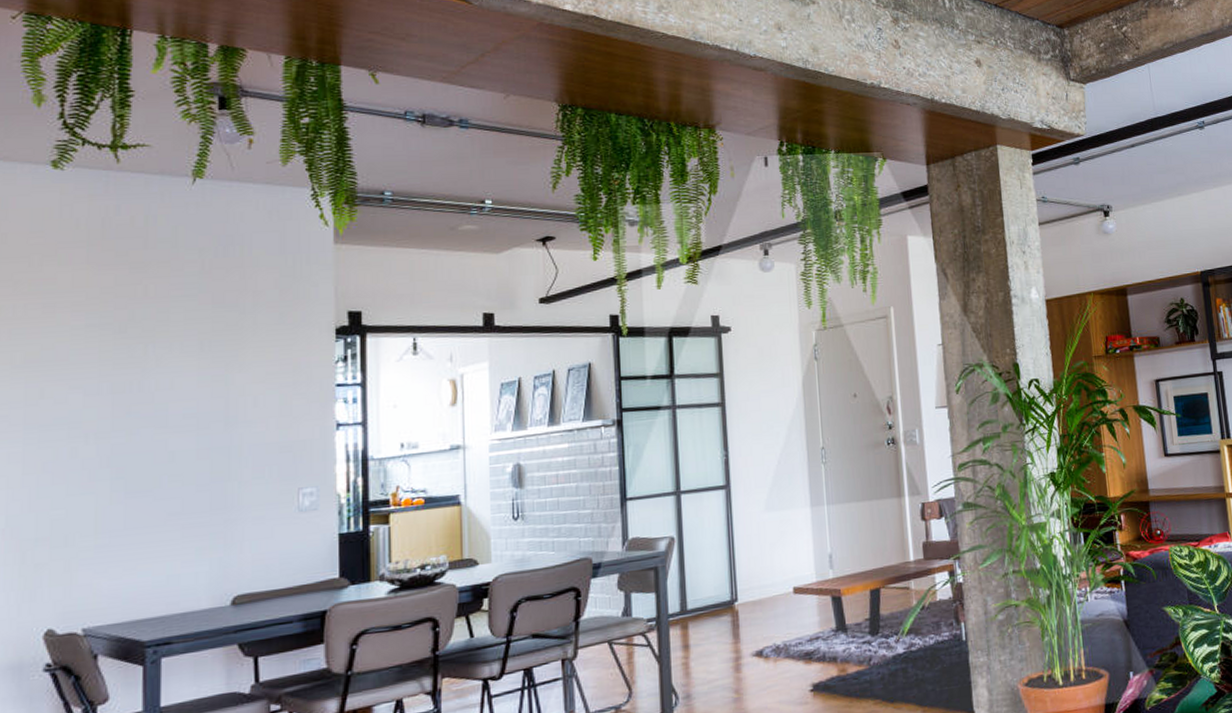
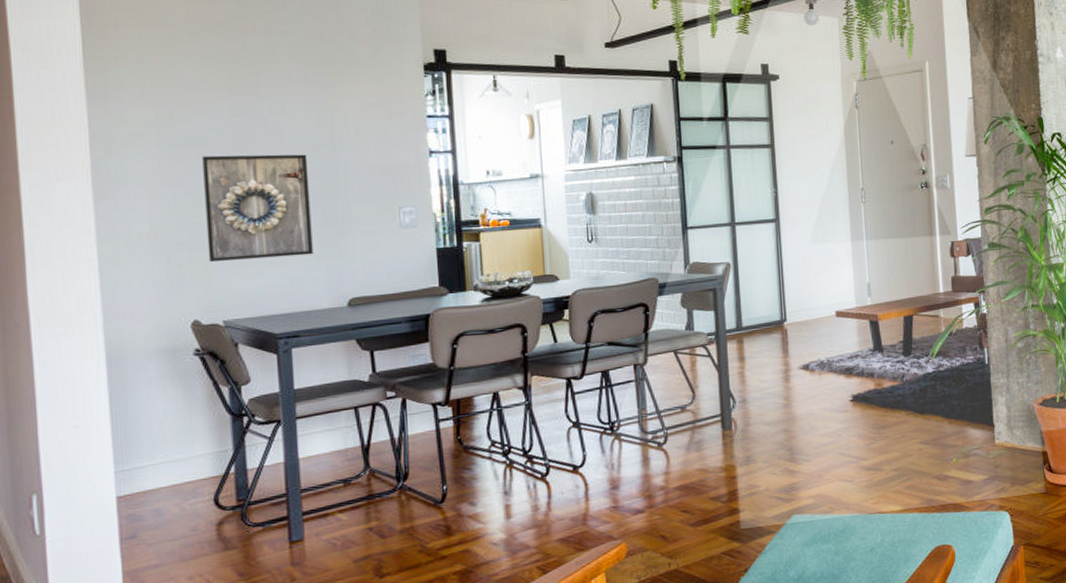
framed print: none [71,432,196,560] -> present [202,154,313,262]

